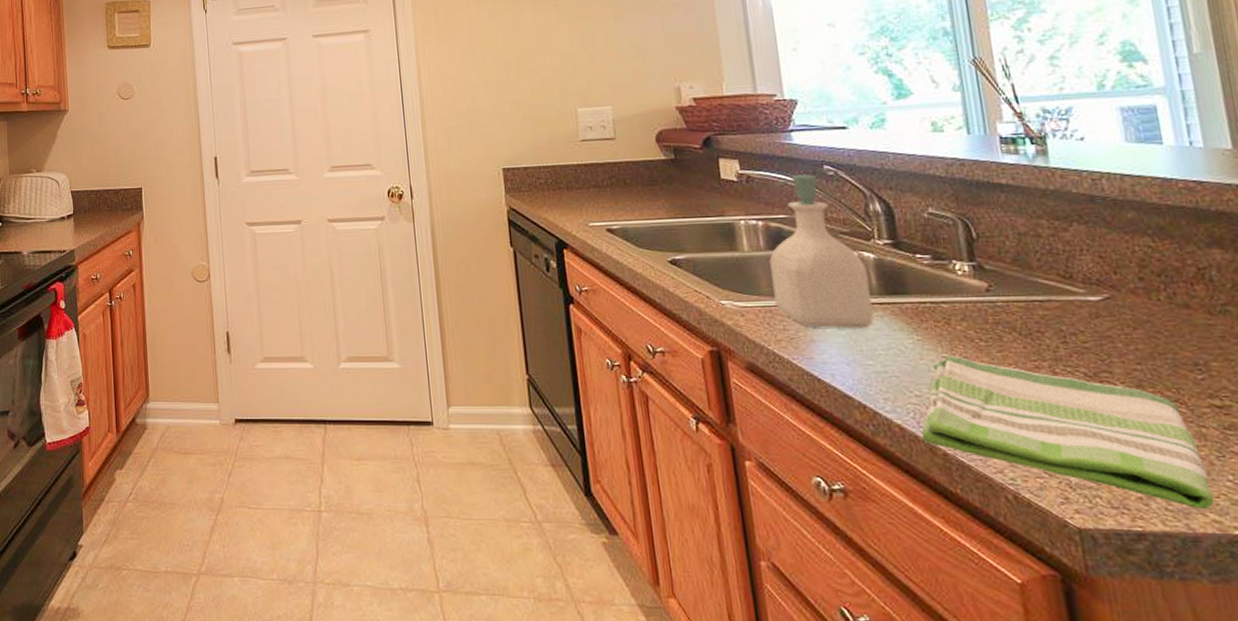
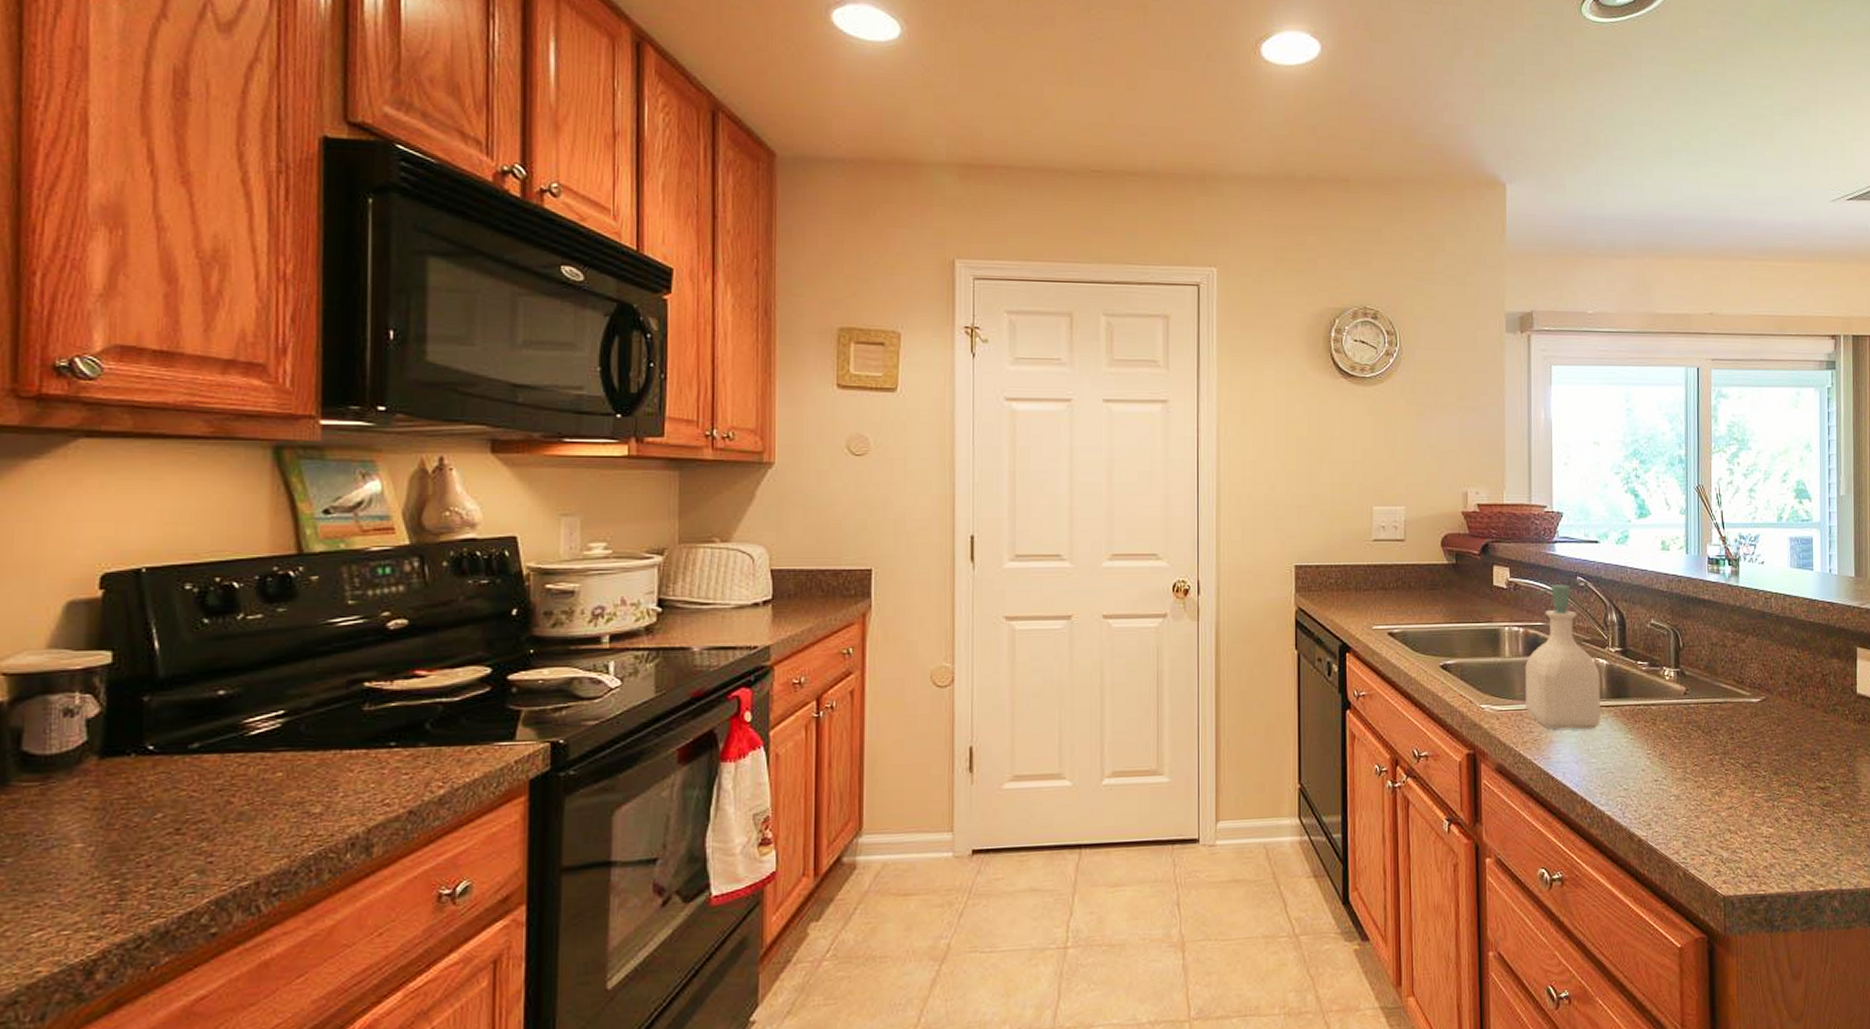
dish towel: present [921,354,1215,510] -> none [1625,751,1811,873]

